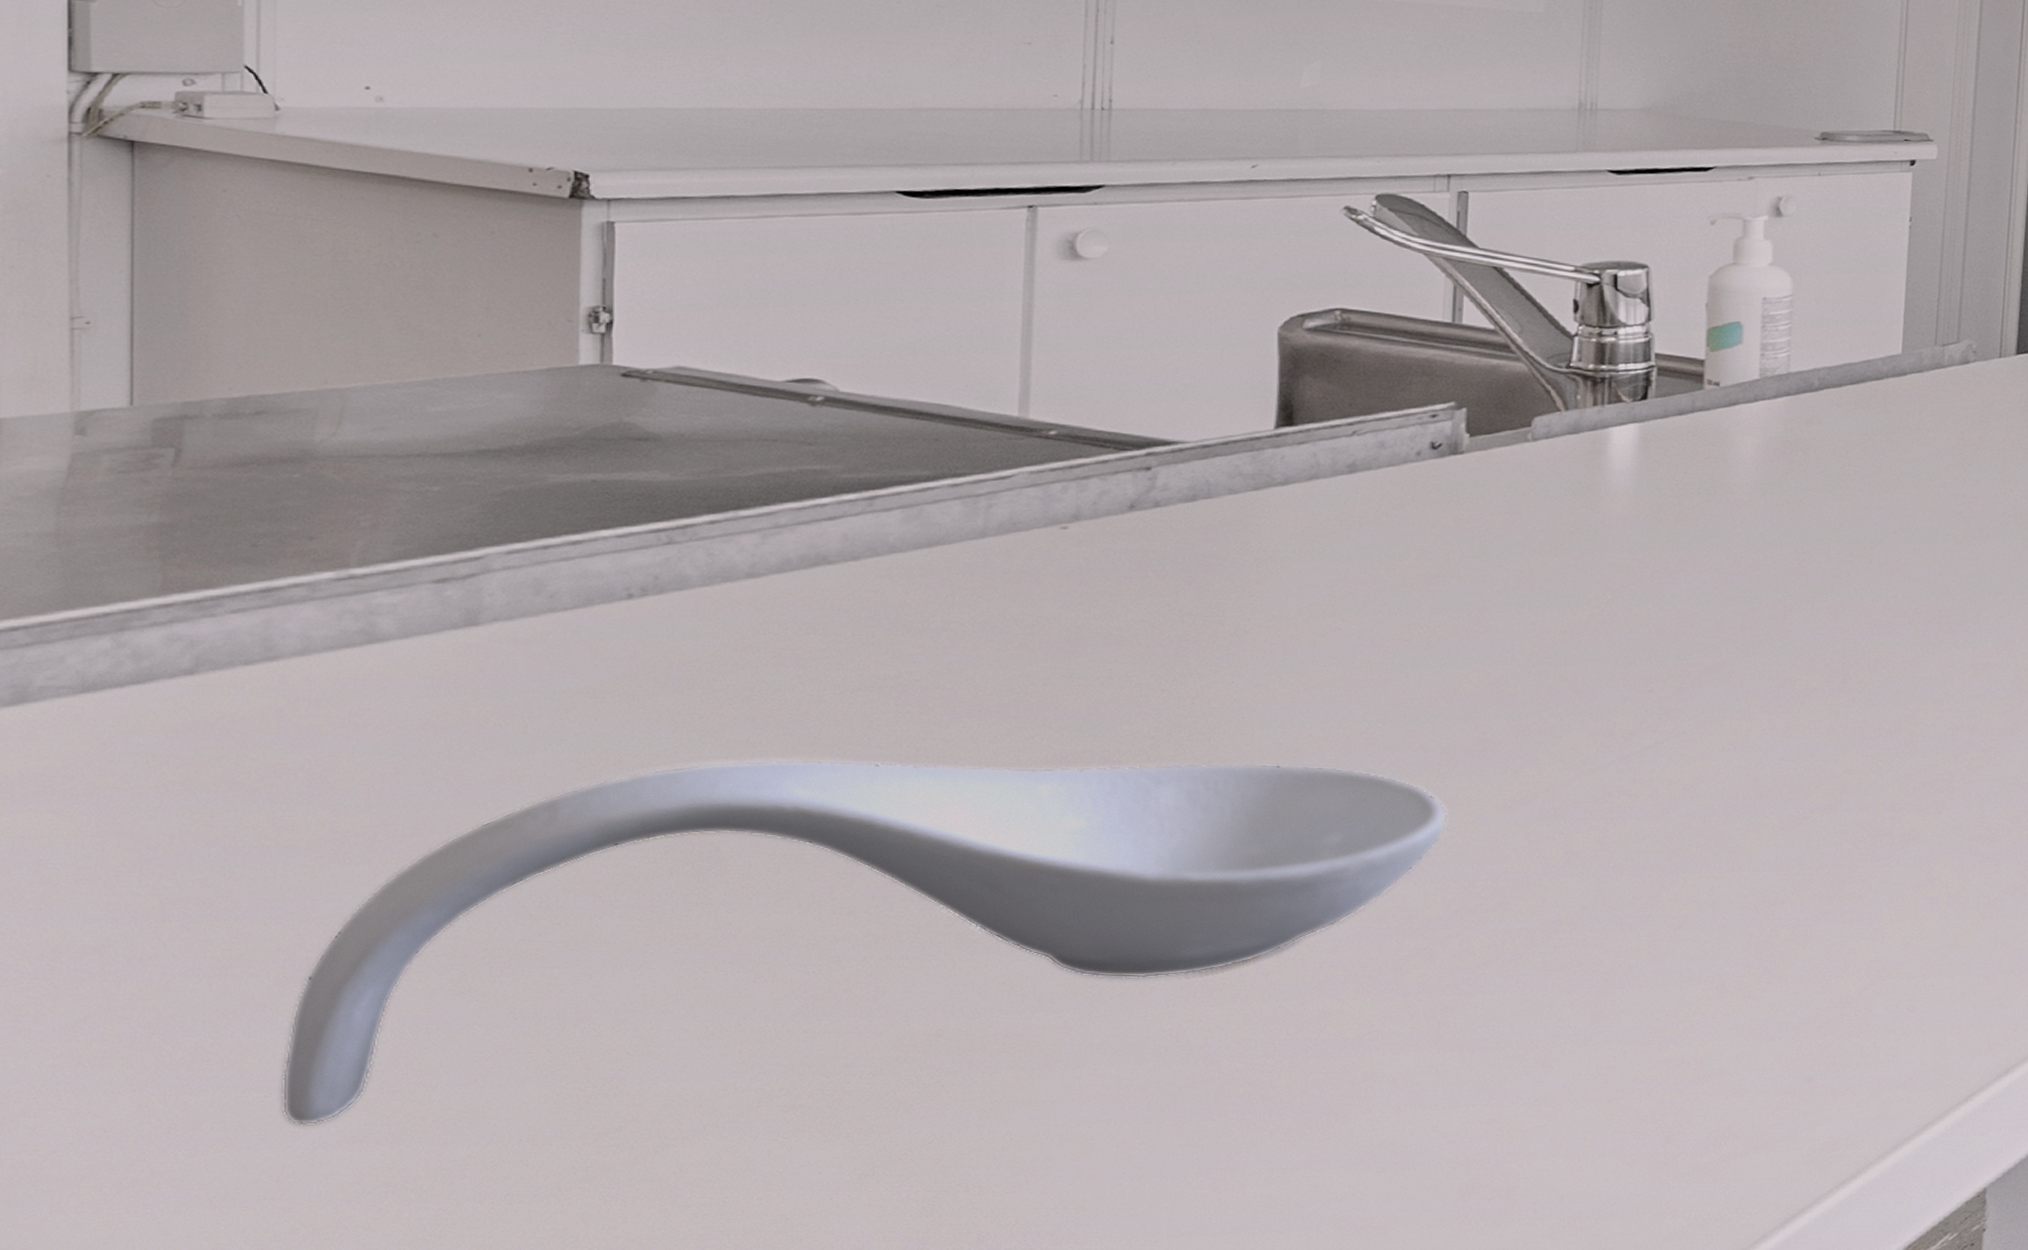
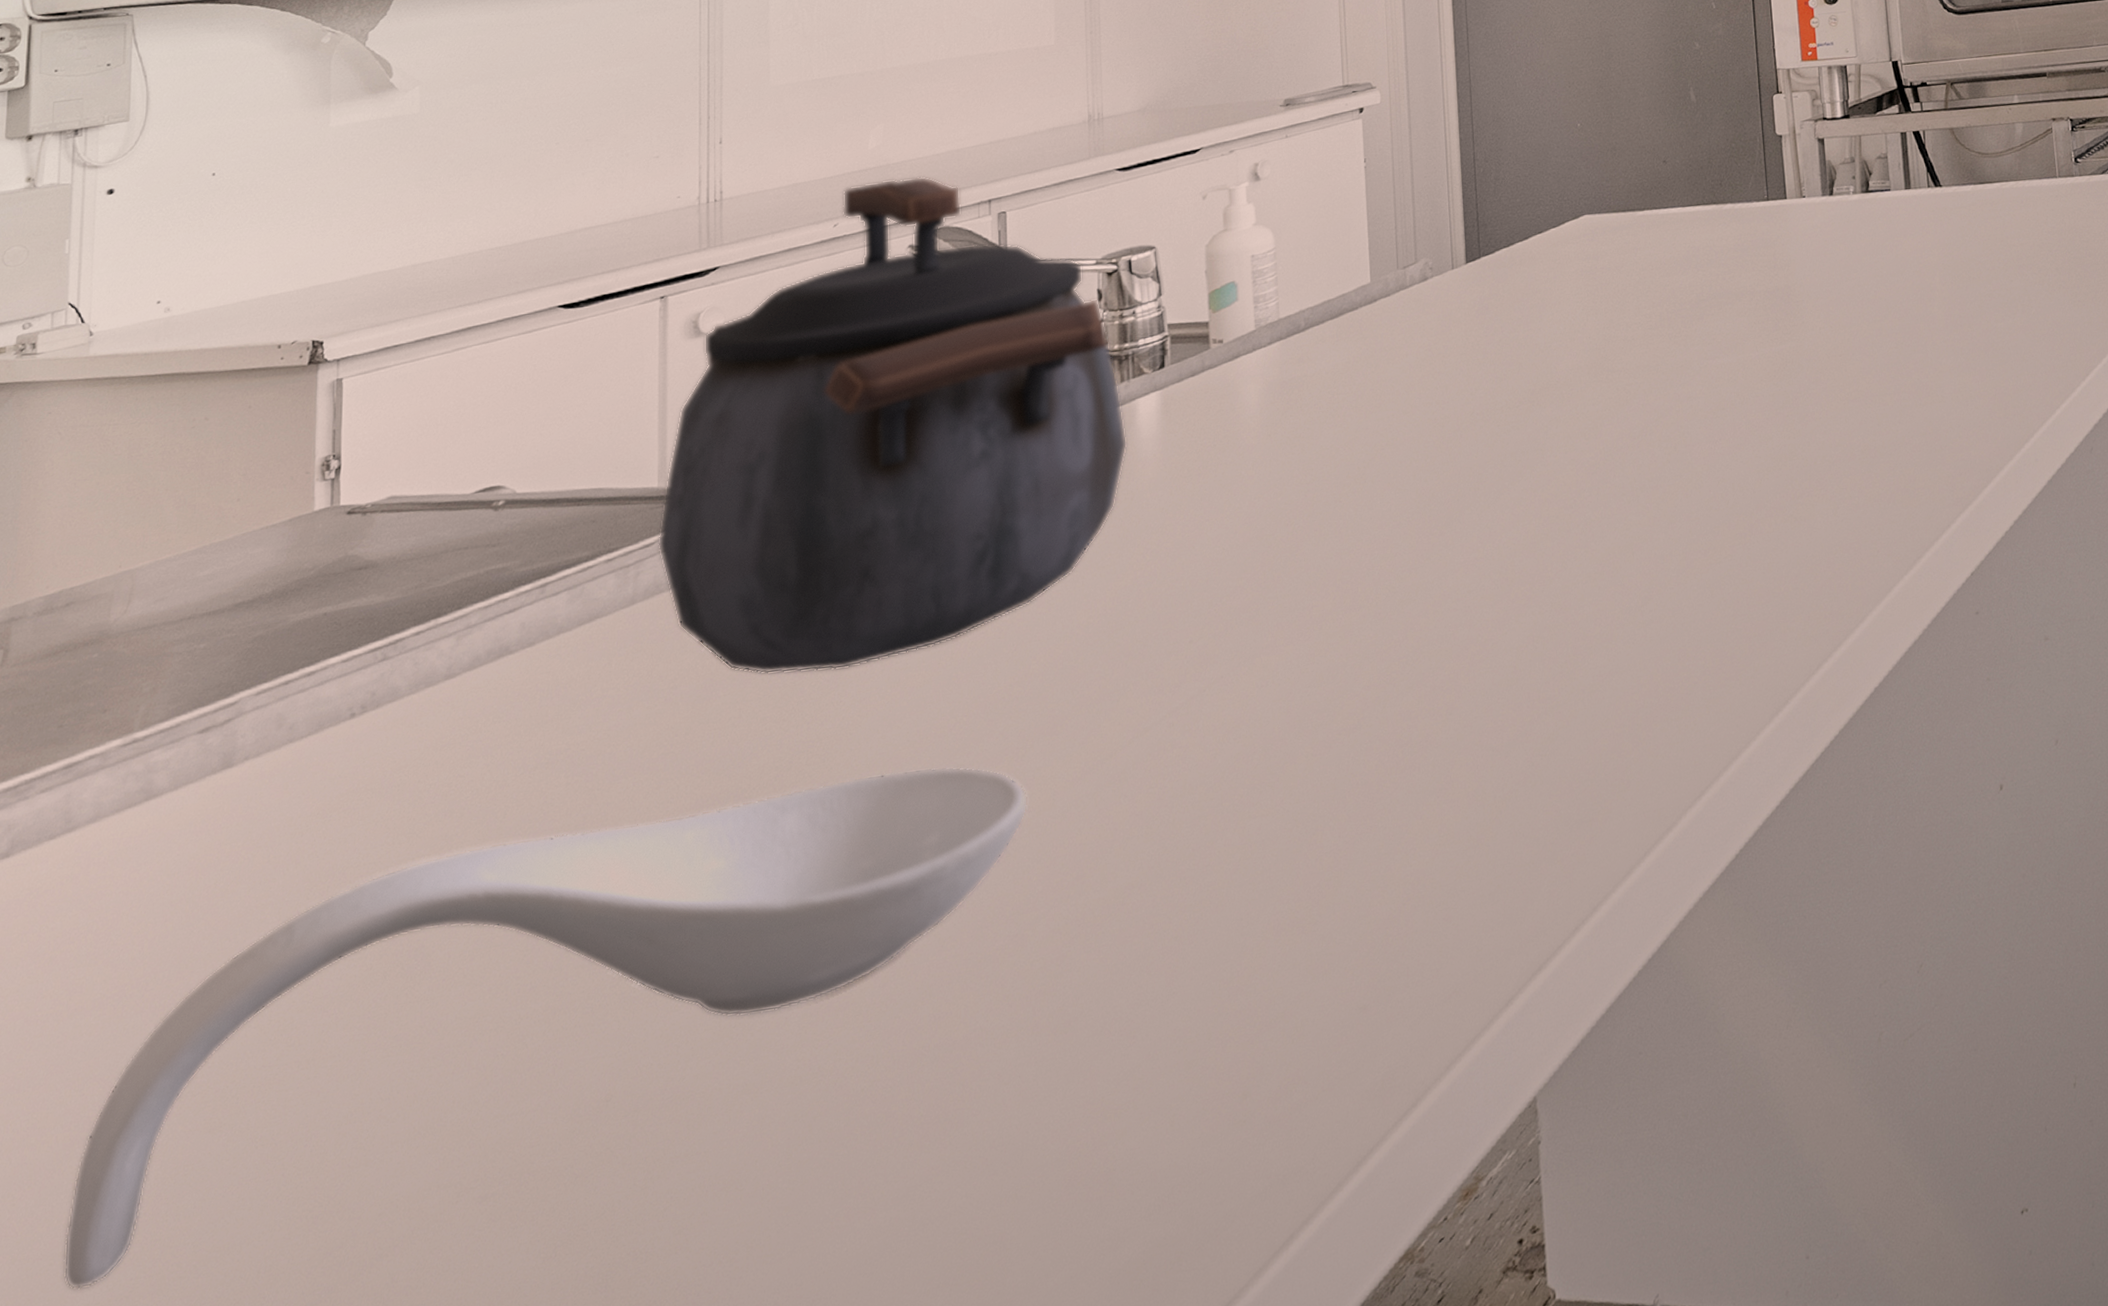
kettle: none [1016,125,1596,650] -> present [658,176,1128,675]

